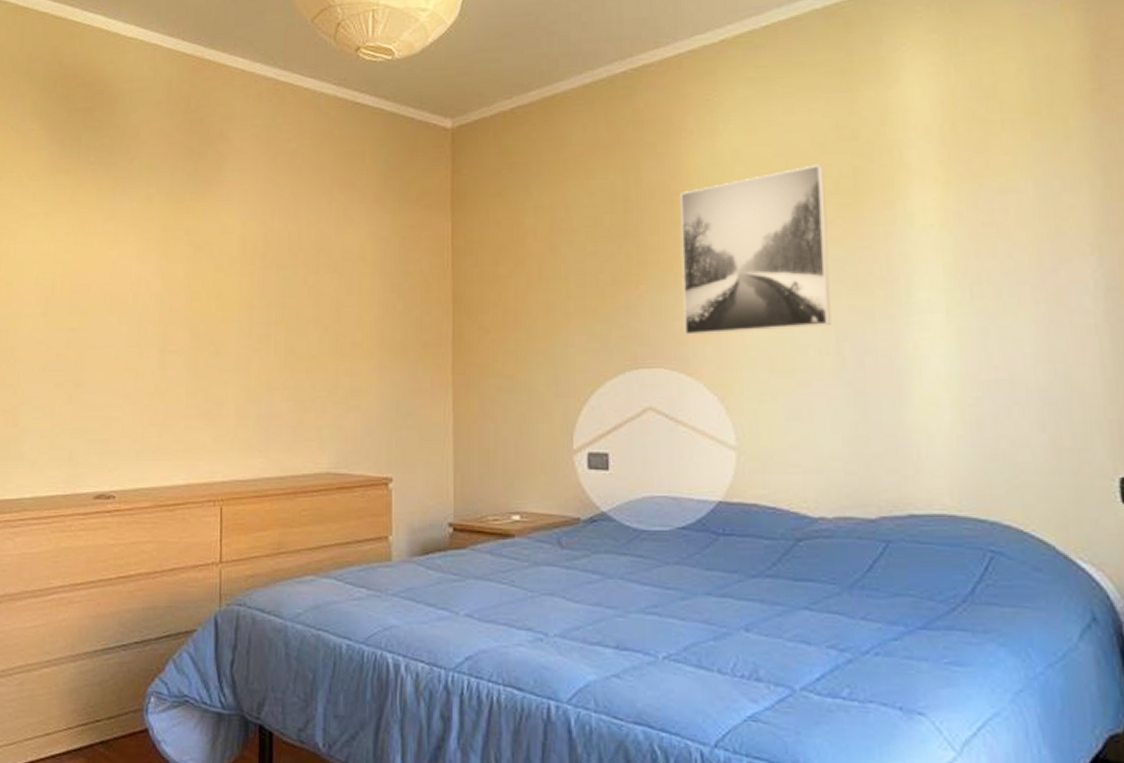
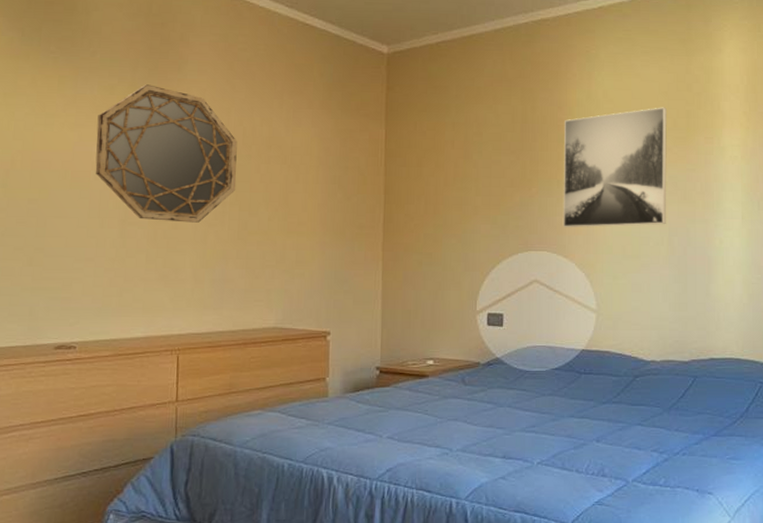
home mirror: none [134,190,282,348] -> present [95,84,238,223]

